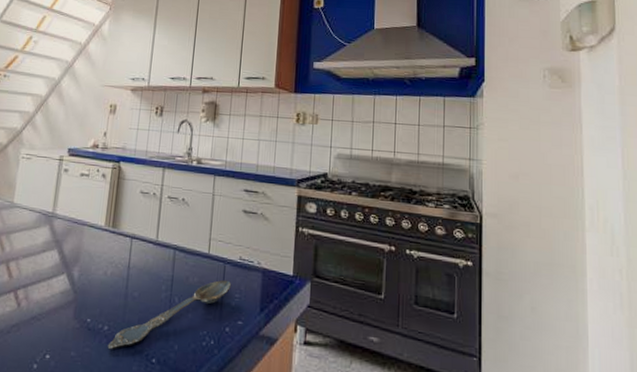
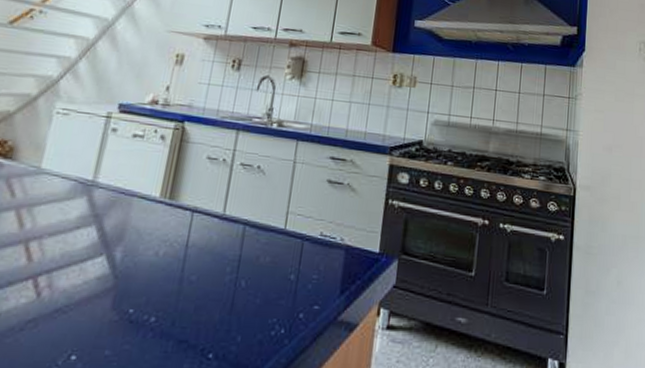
spoon: present [107,279,232,350] -> none [153,258,310,346]

